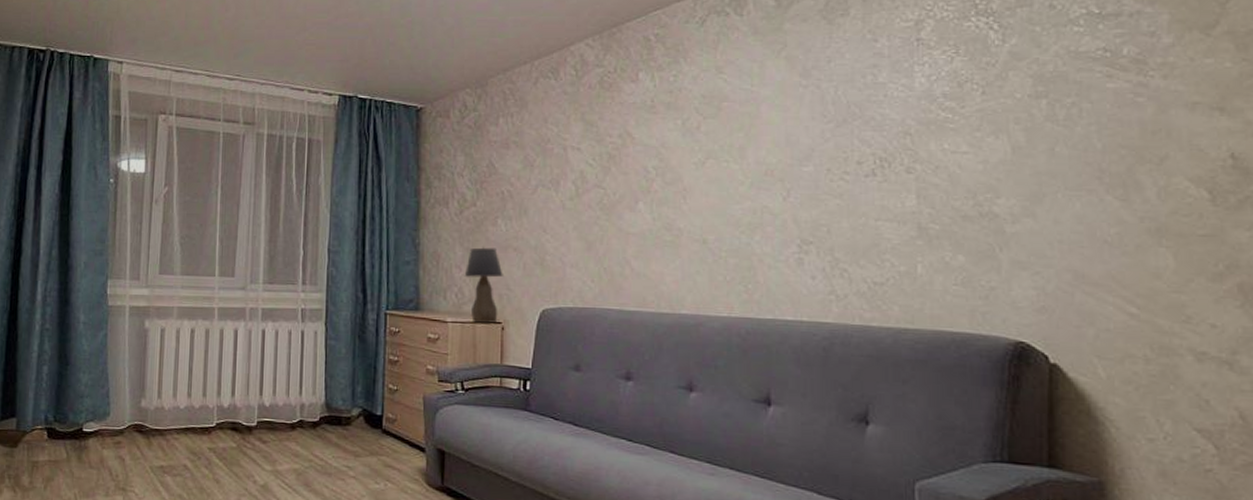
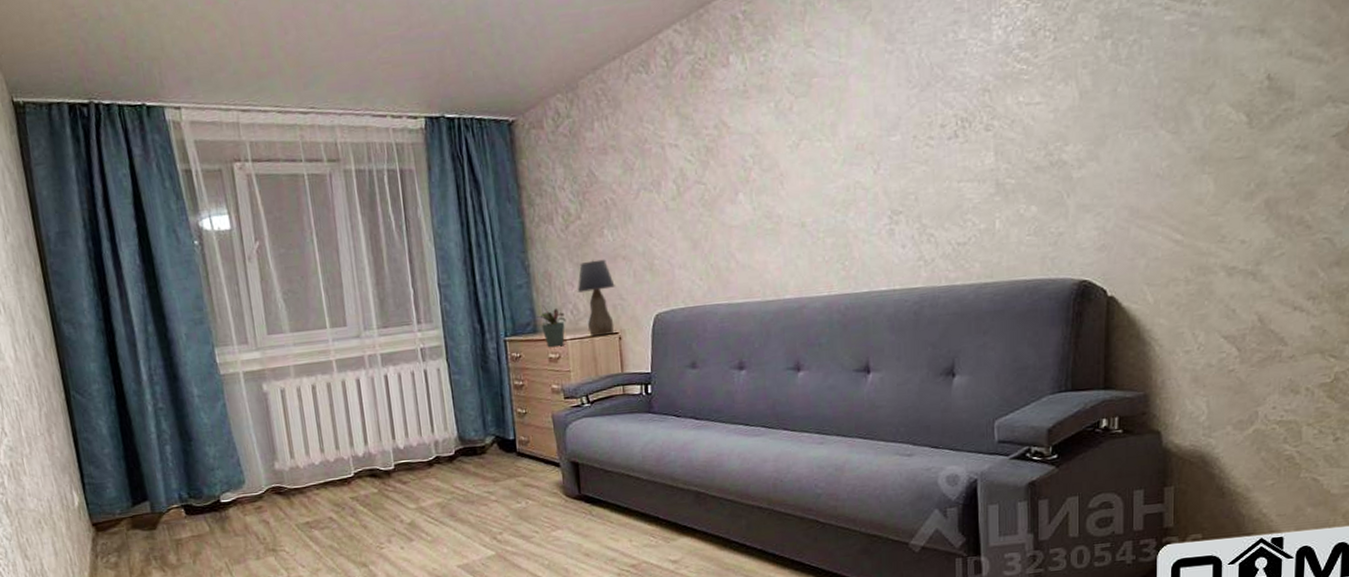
potted plant: none [421,284,450,328] -> present [537,305,566,348]

